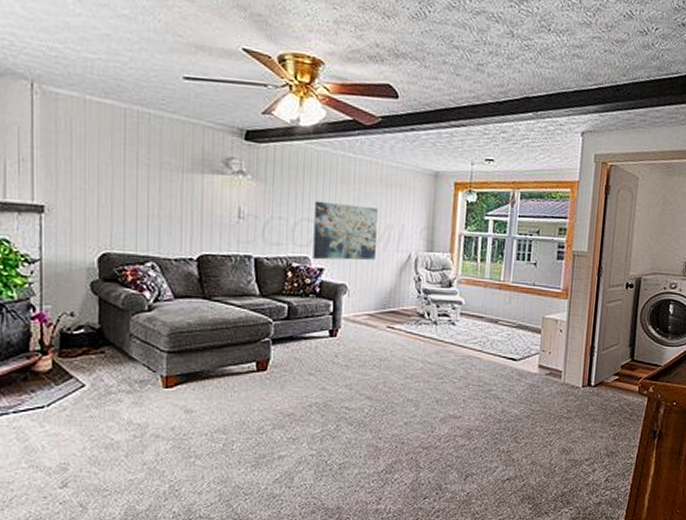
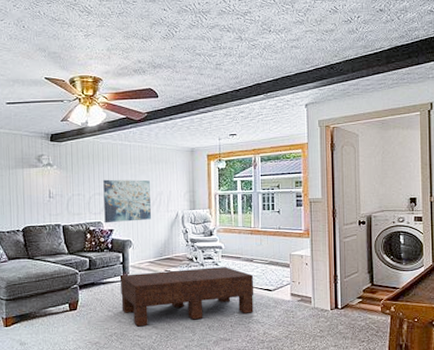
coffee table: none [327,326,497,396] -> present [120,266,254,327]

